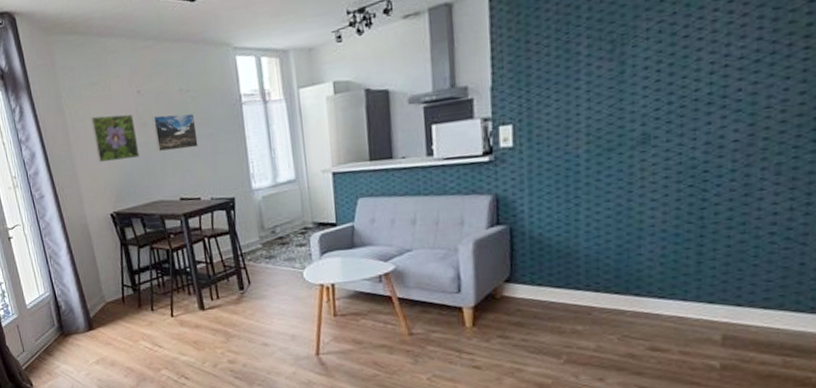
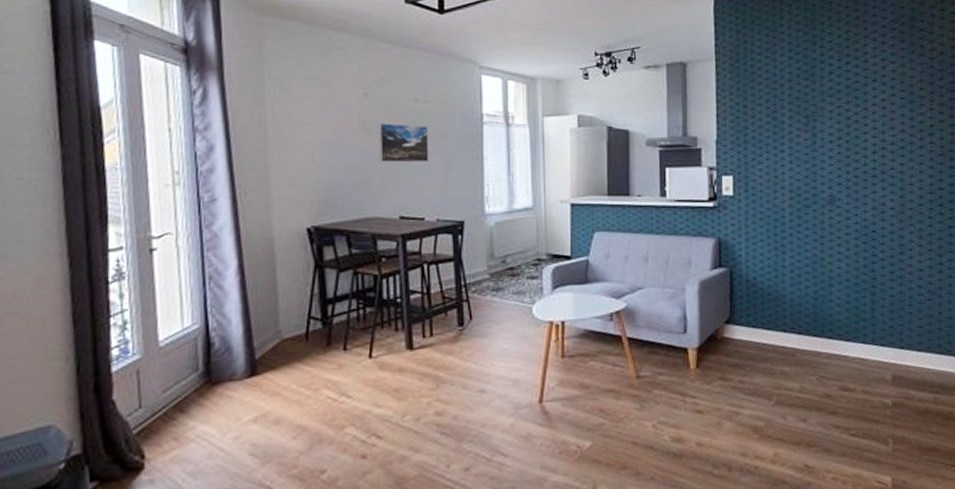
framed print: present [91,114,140,163] -> none [300,113,356,167]

